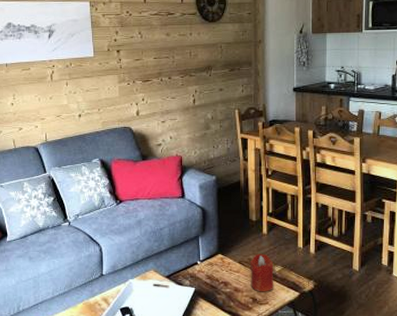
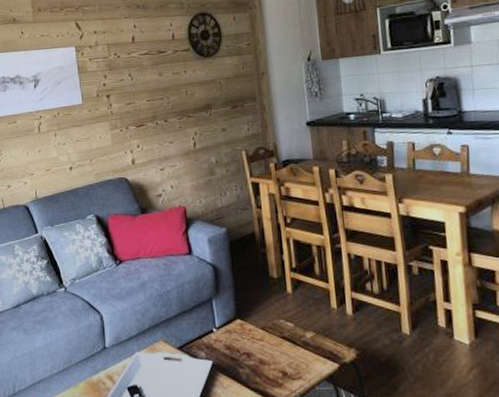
candle: present [249,253,274,292] -> none [274,317,307,364]

